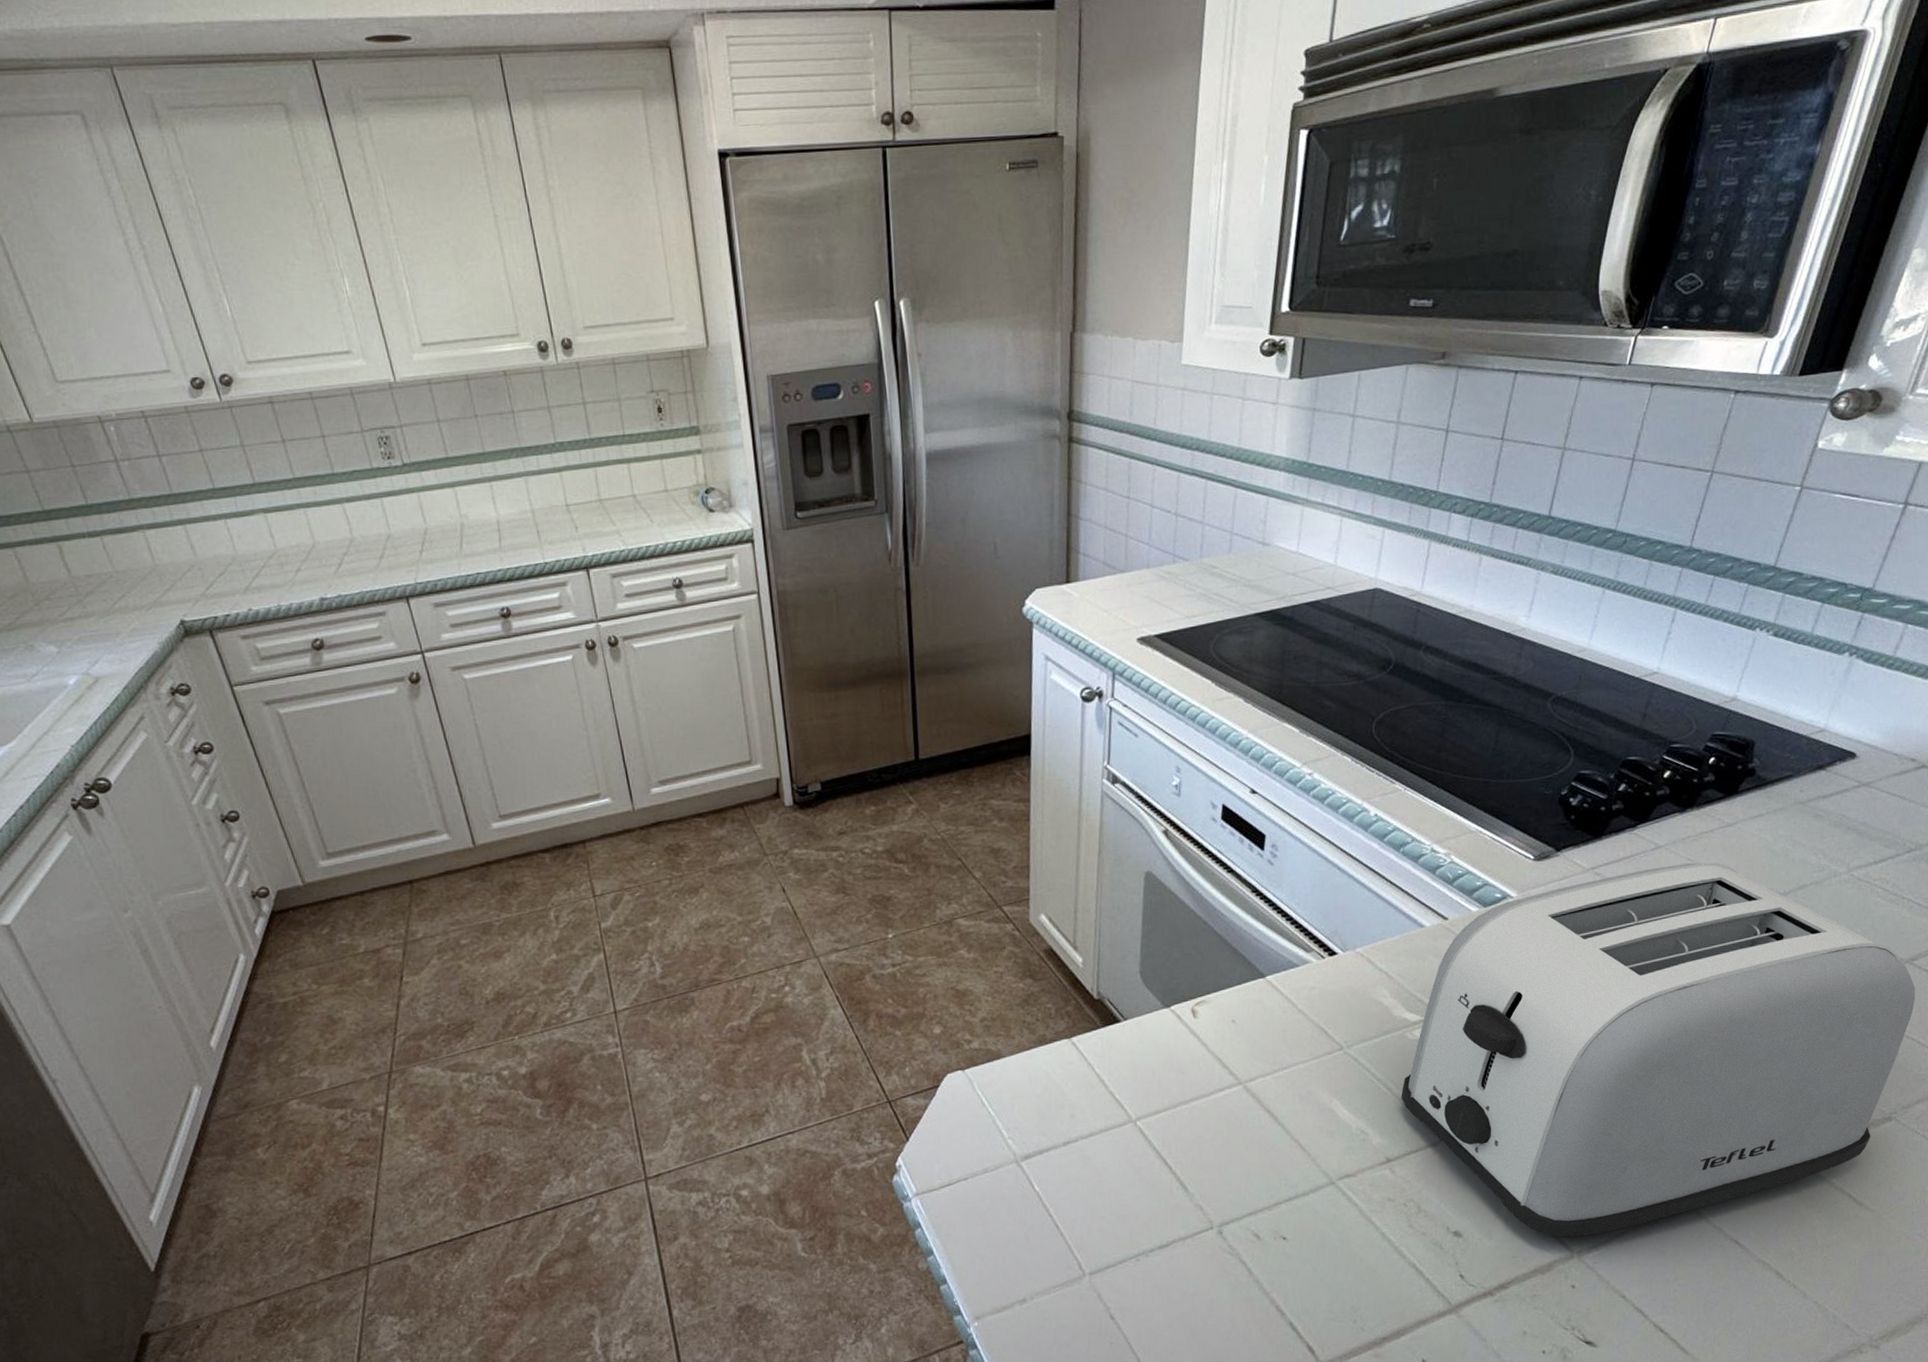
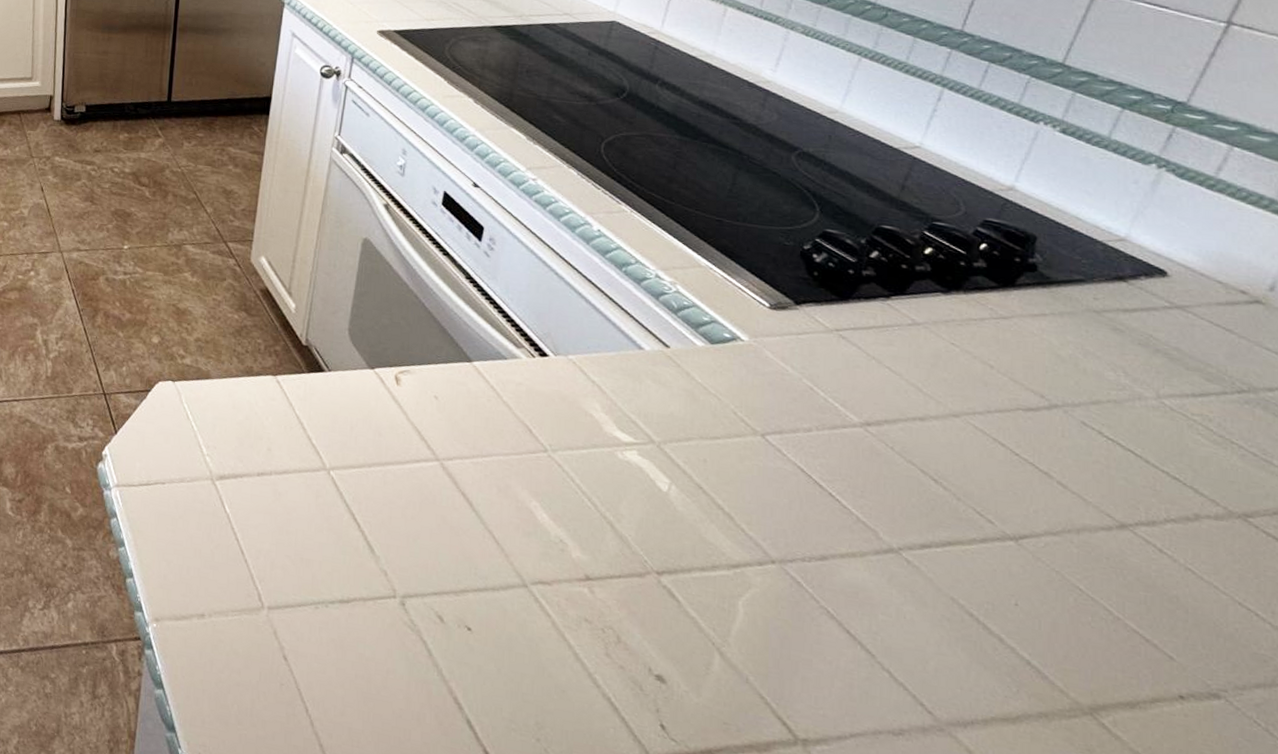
toaster: present [1401,862,1915,1238] -> none [606,342,1251,736]

